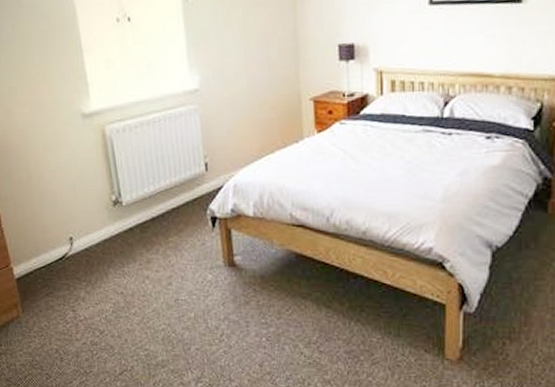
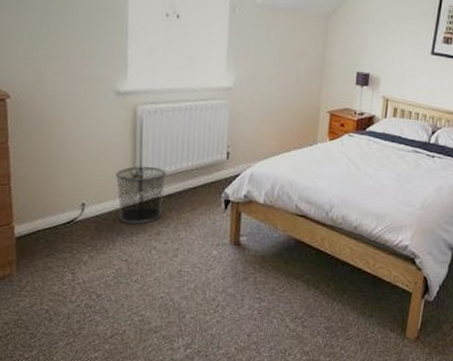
waste bin: none [96,191,148,255] -> present [115,166,167,225]

